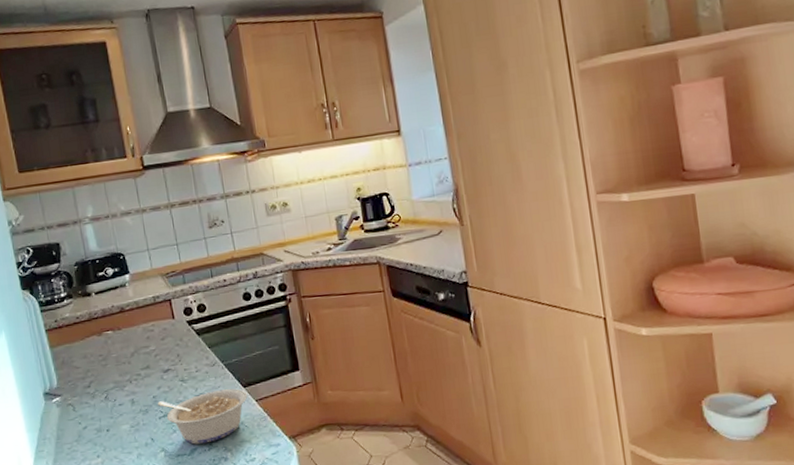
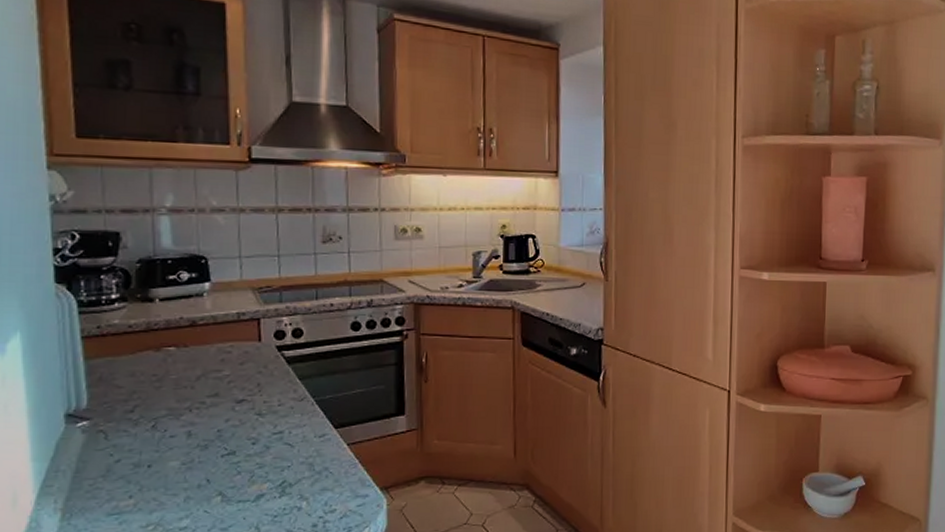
legume: present [157,388,248,444] -> none [222,429,339,490]

